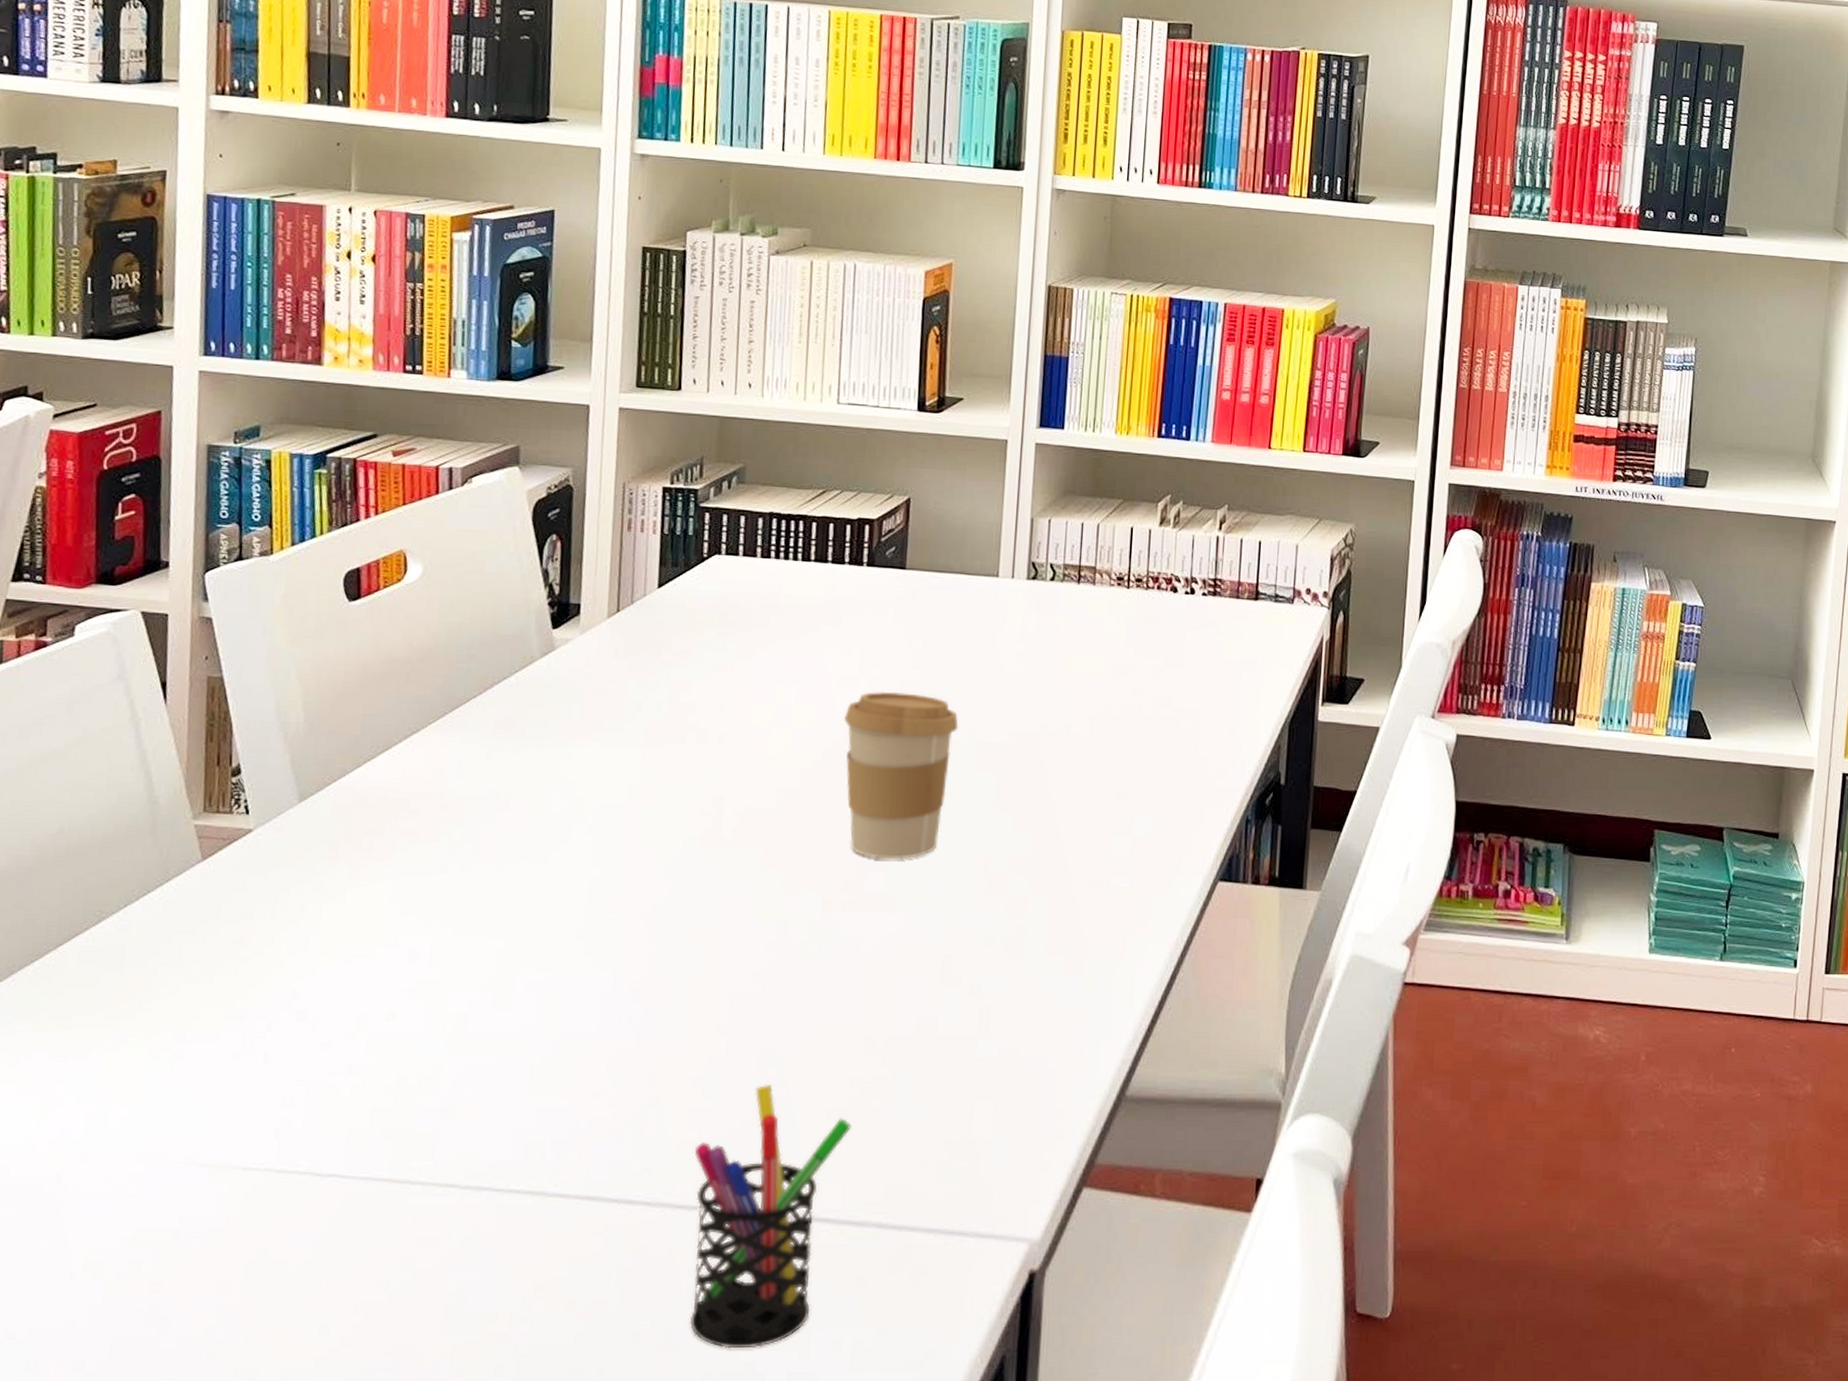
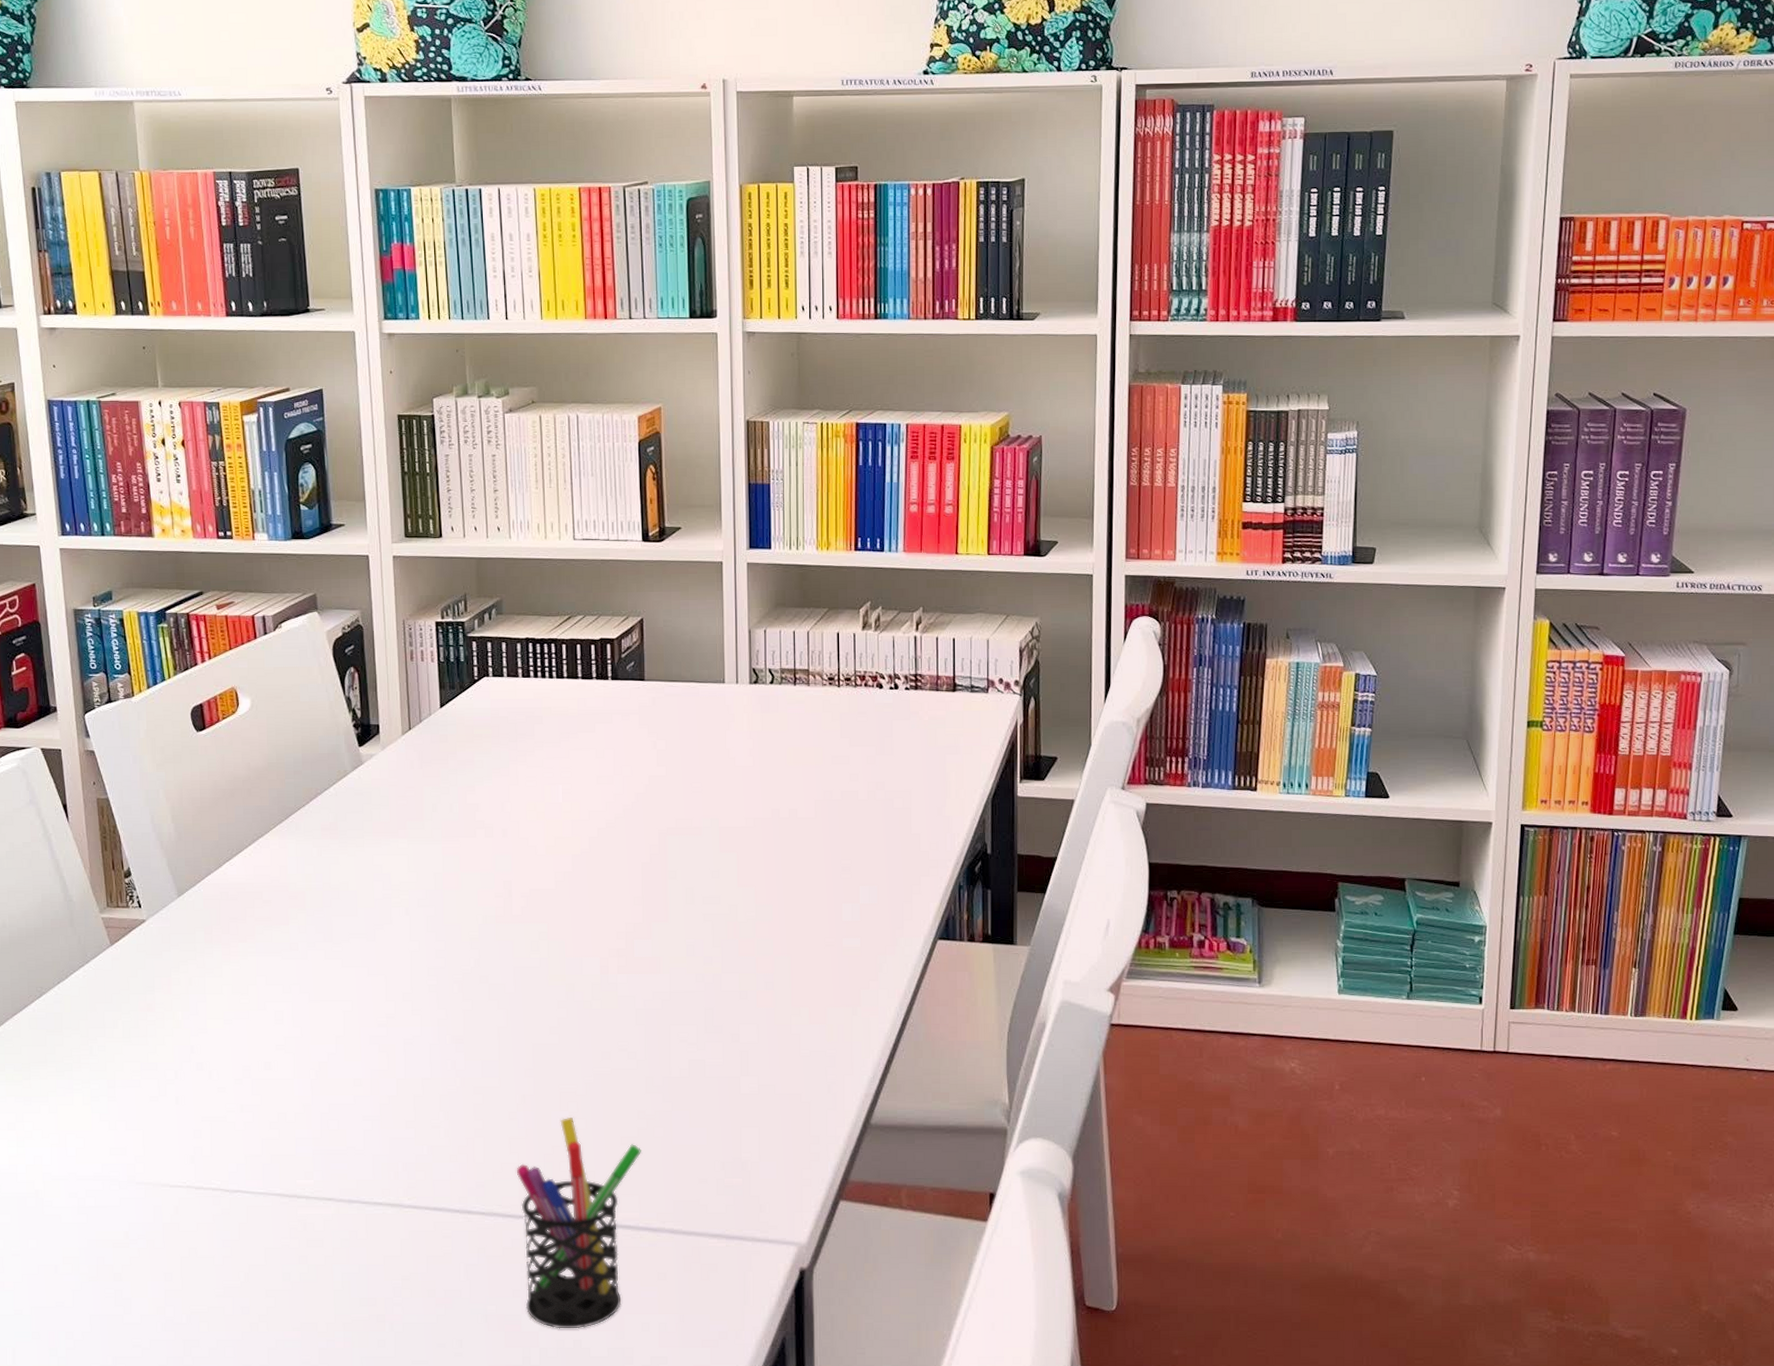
coffee cup: present [844,691,959,859] -> none [604,786,701,929]

